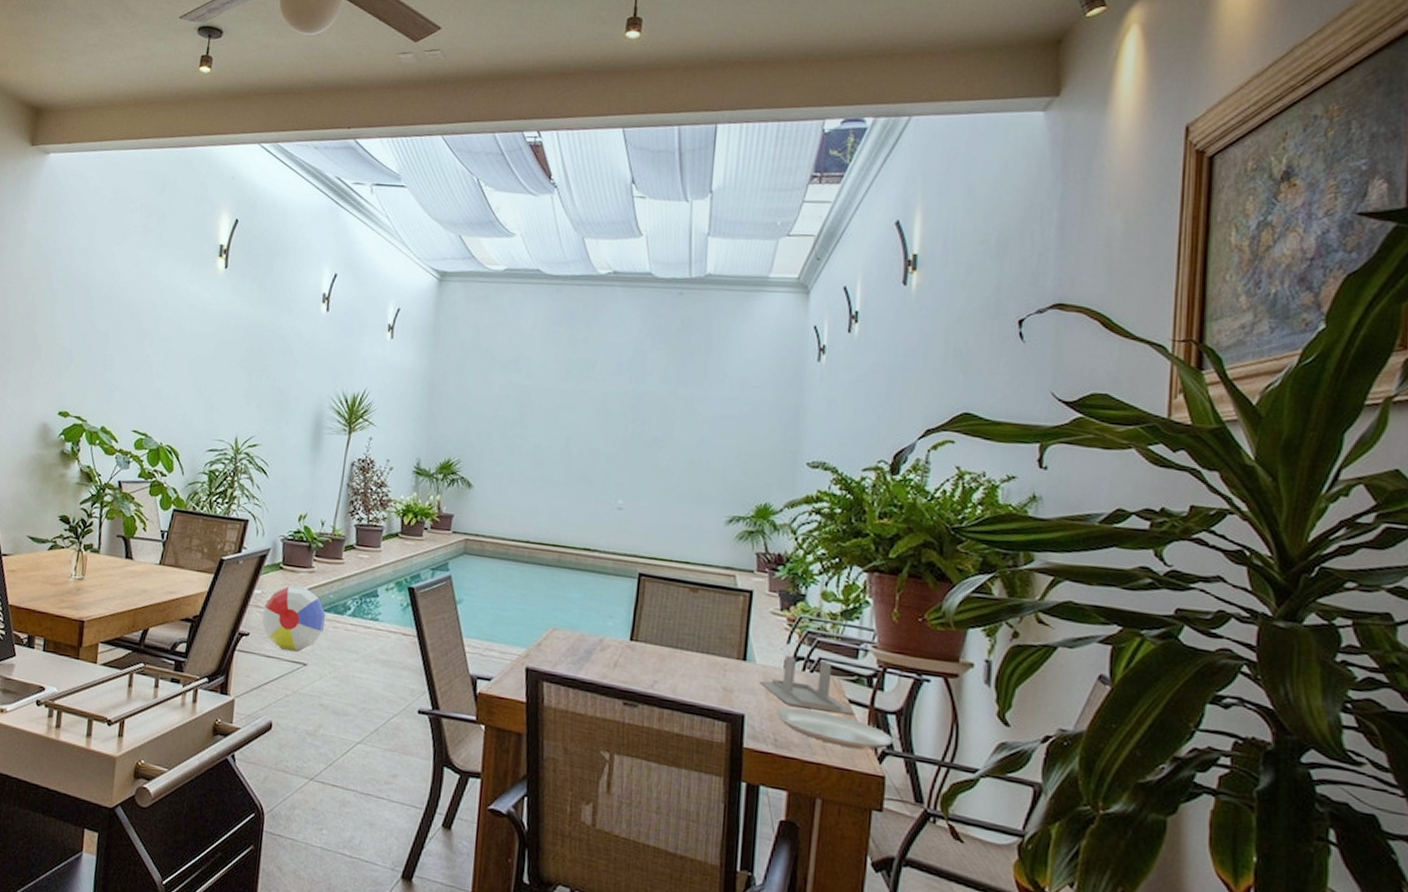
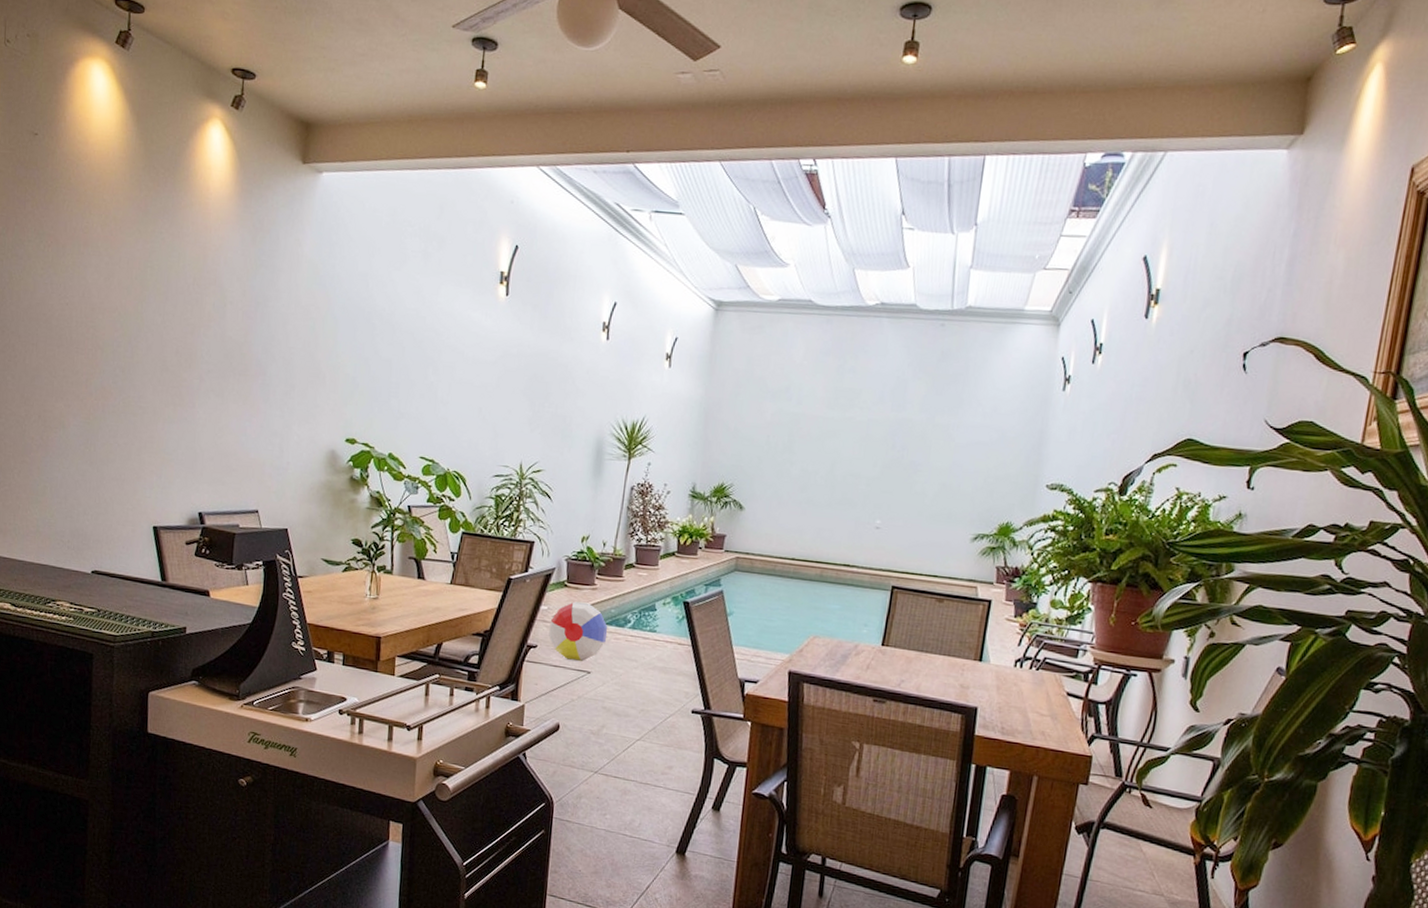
napkin holder: present [759,655,855,715] -> none [992,656,1071,706]
plate: present [776,707,893,750] -> none [1004,700,1101,735]

